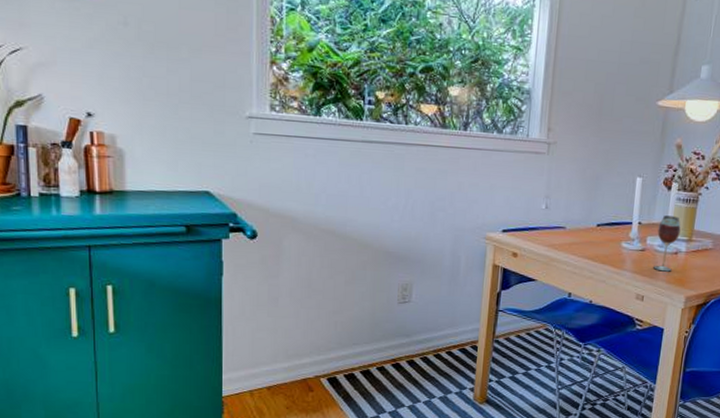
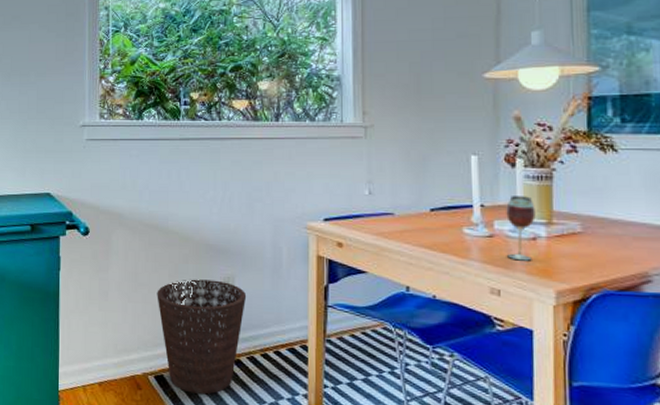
basket: none [332,285,424,393] -> present [157,279,247,395]

